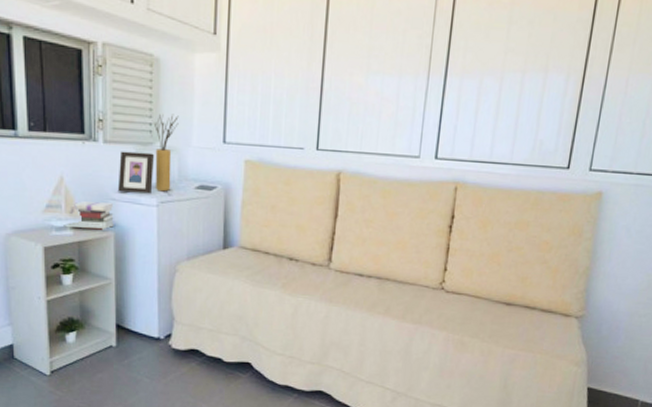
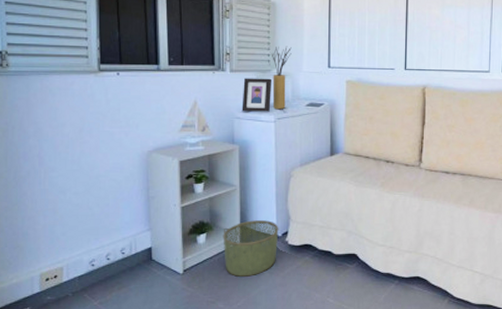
books: present [65,201,114,230] -> none [198,121,239,144]
basket: none [95,319,161,382] -> present [223,220,279,277]

